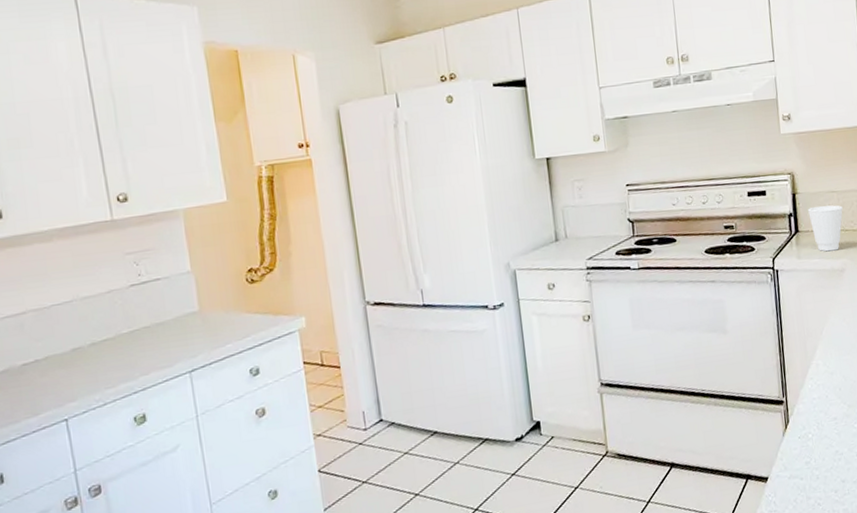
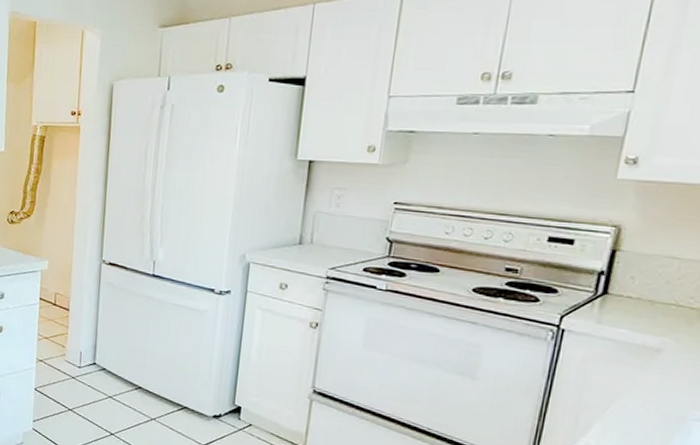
cup: present [808,205,843,252] -> none [628,269,683,326]

